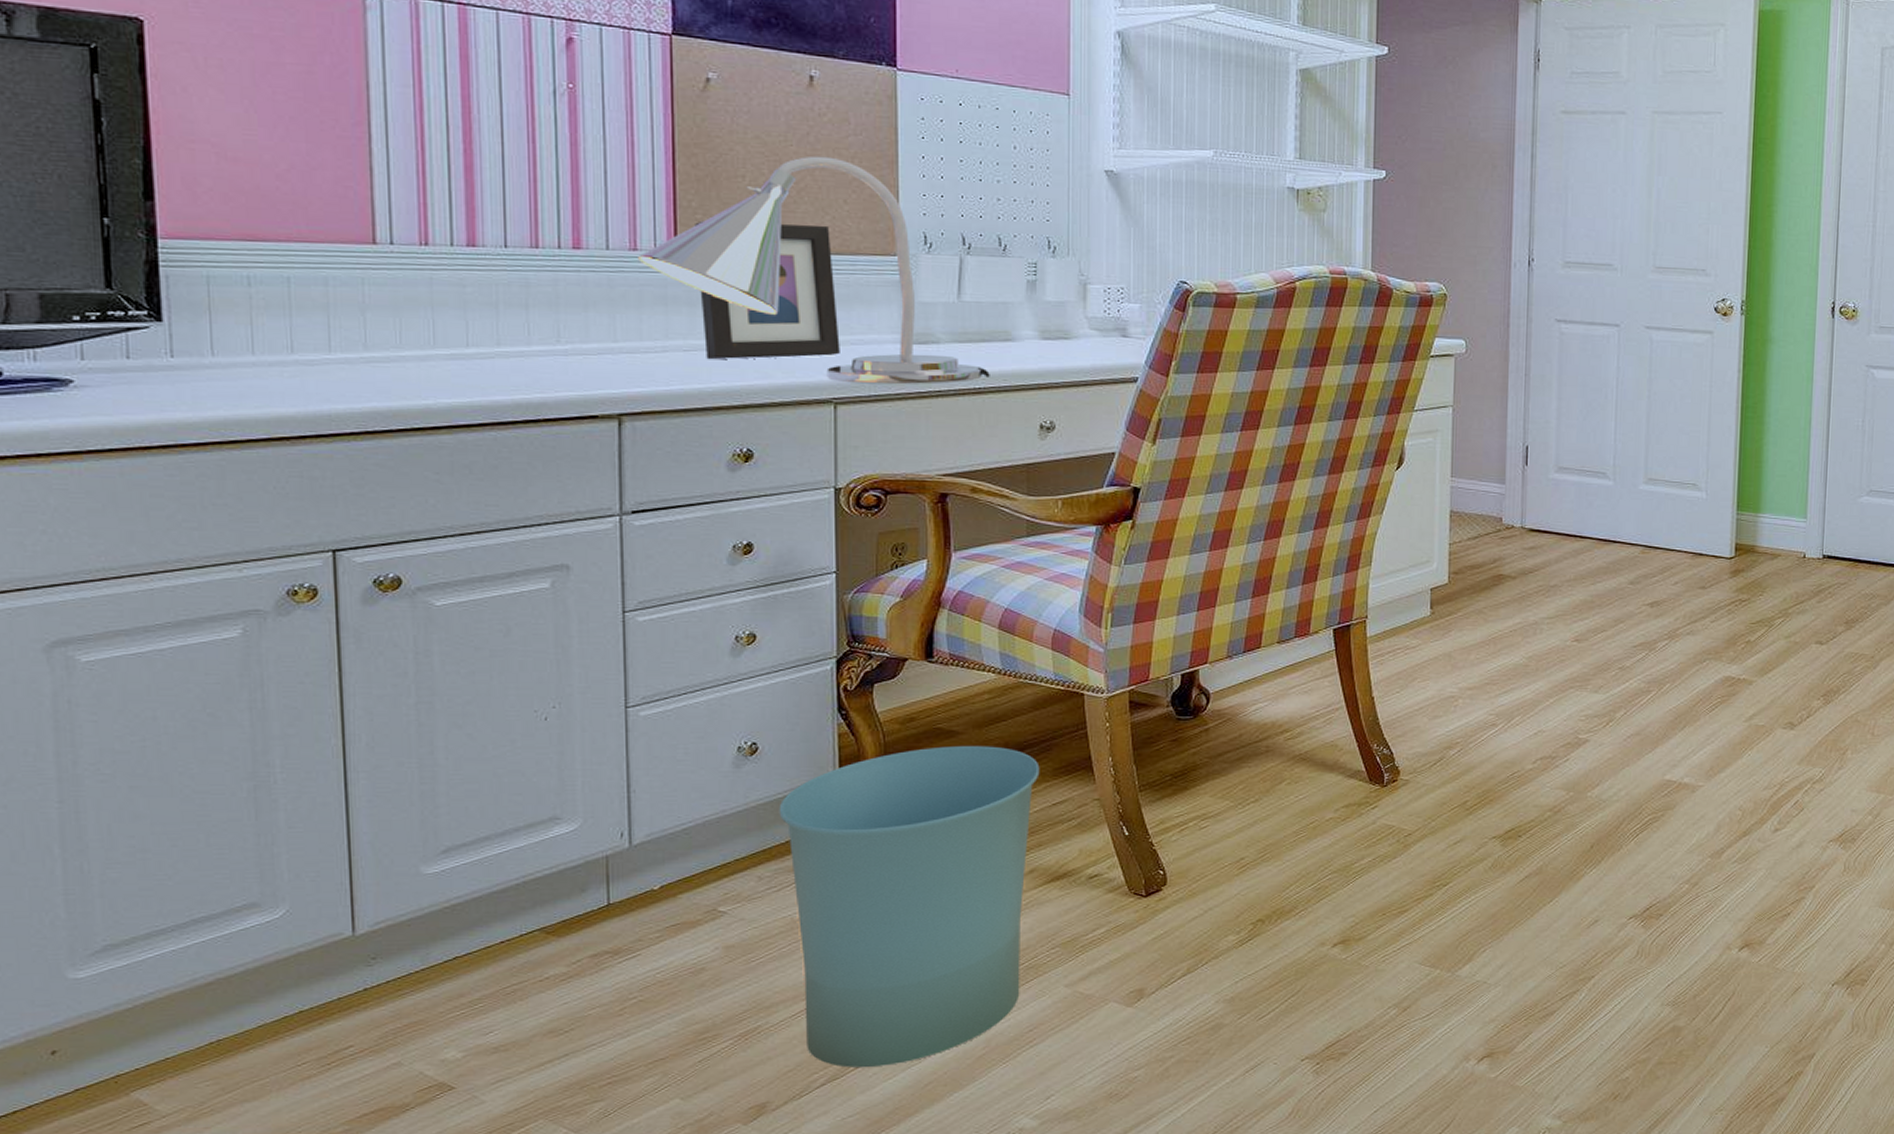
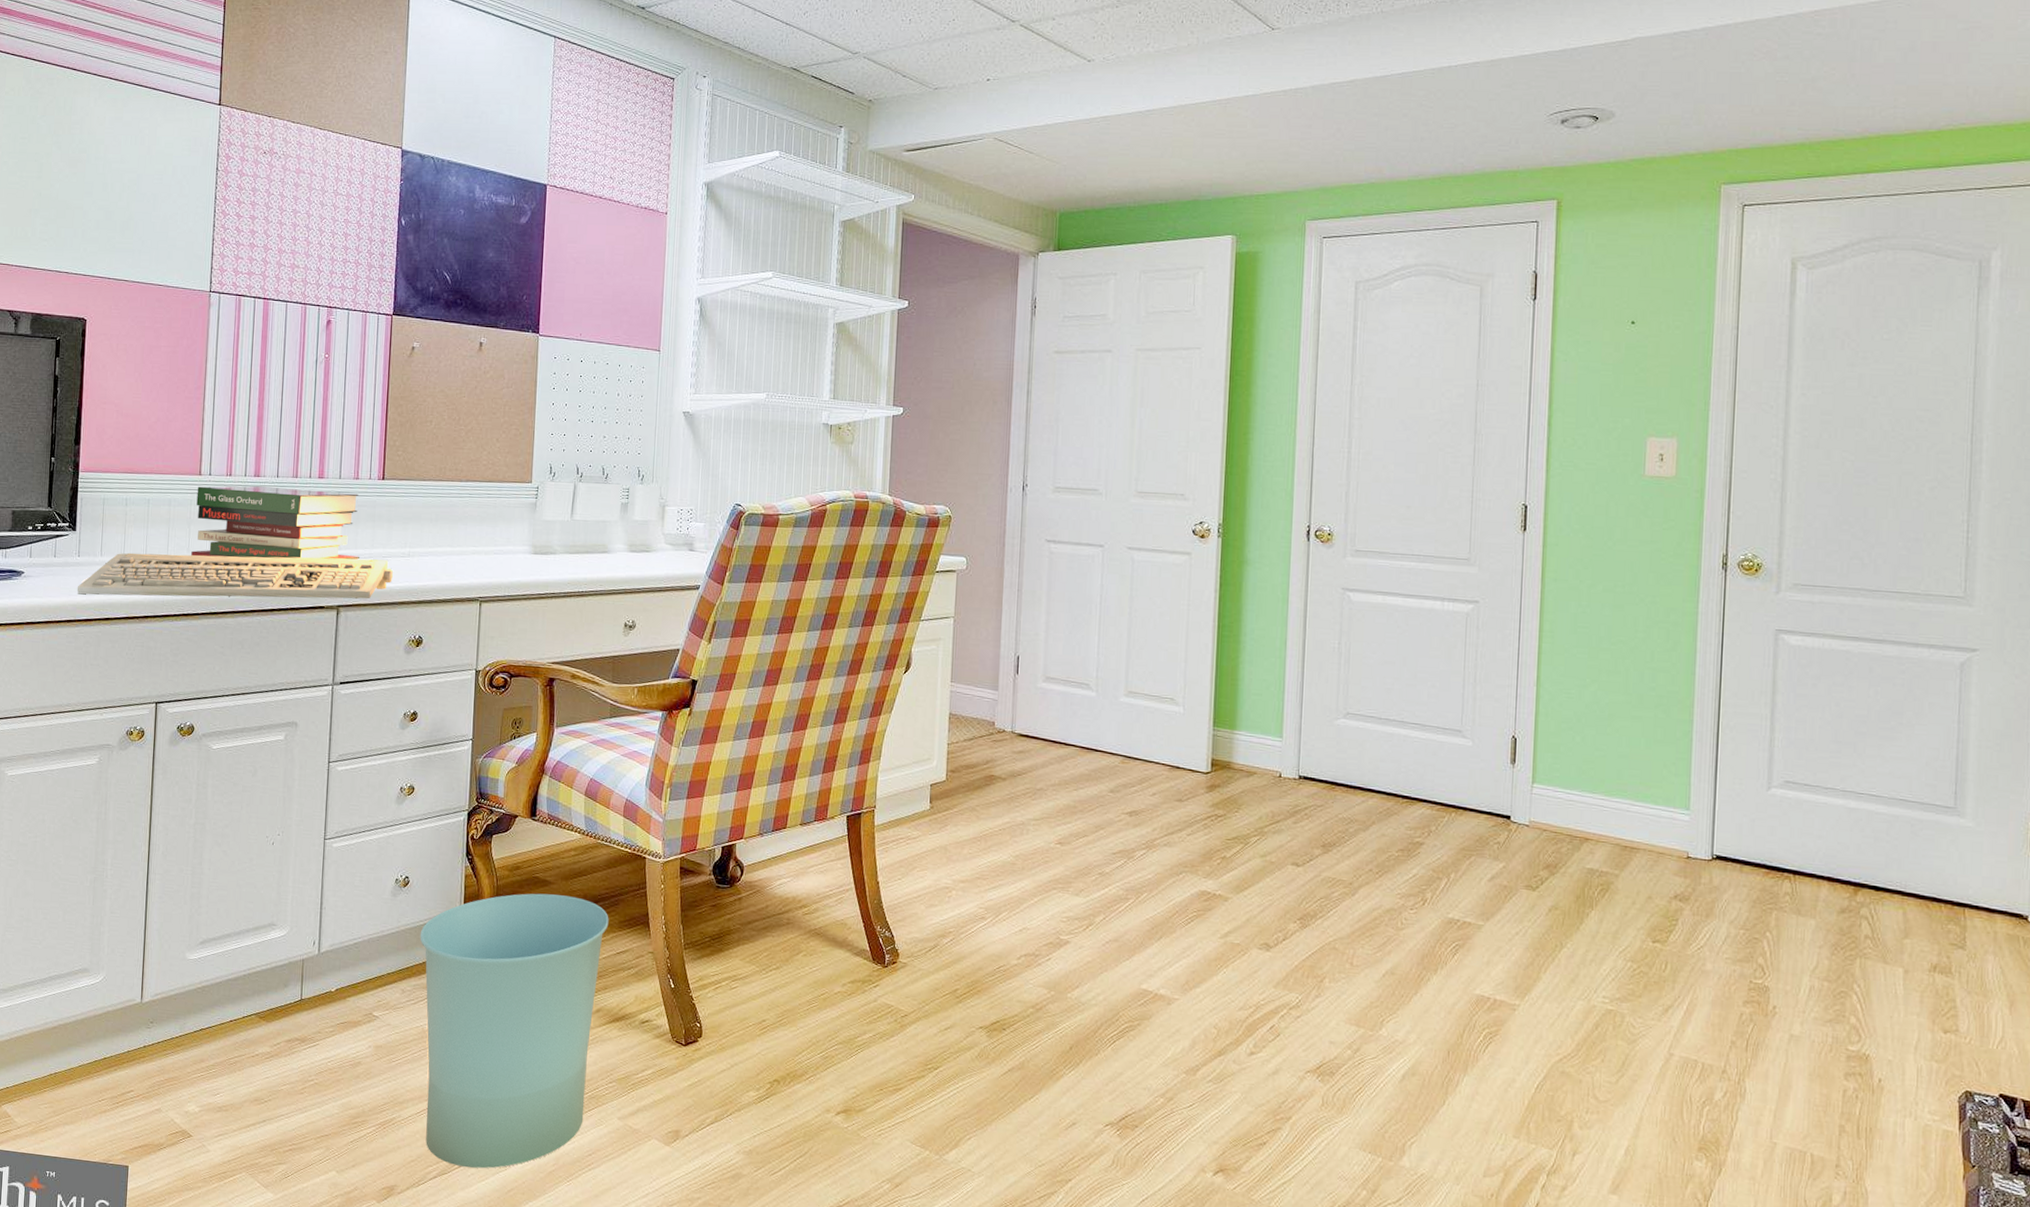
computer keyboard: none [174,350,701,410] -> present [77,552,393,599]
books: none [371,258,647,356] -> present [191,486,359,561]
table lamp: present [638,156,990,385] -> none [359,404,590,588]
picture frame: present [695,220,840,360] -> none [396,456,487,565]

